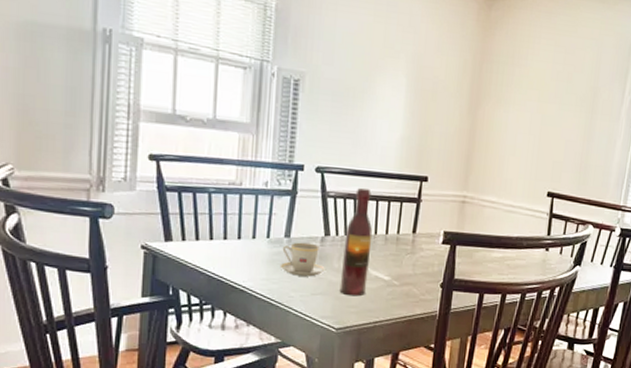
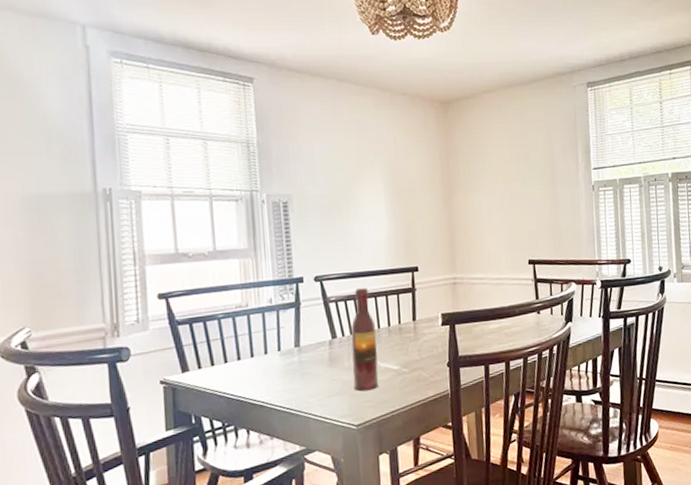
teacup: present [280,242,327,277] -> none [294,348,339,382]

